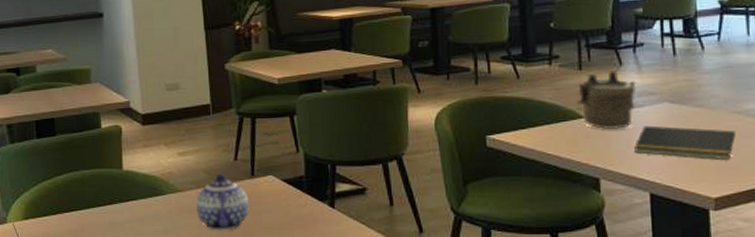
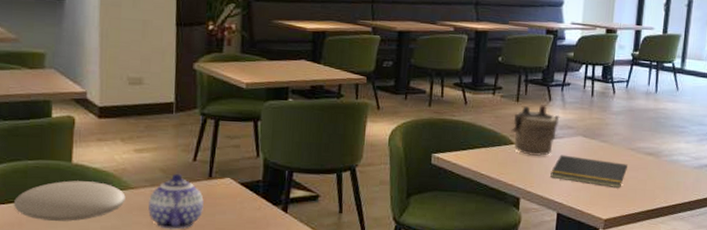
plate: none [76,187,174,226] -> present [14,180,126,222]

